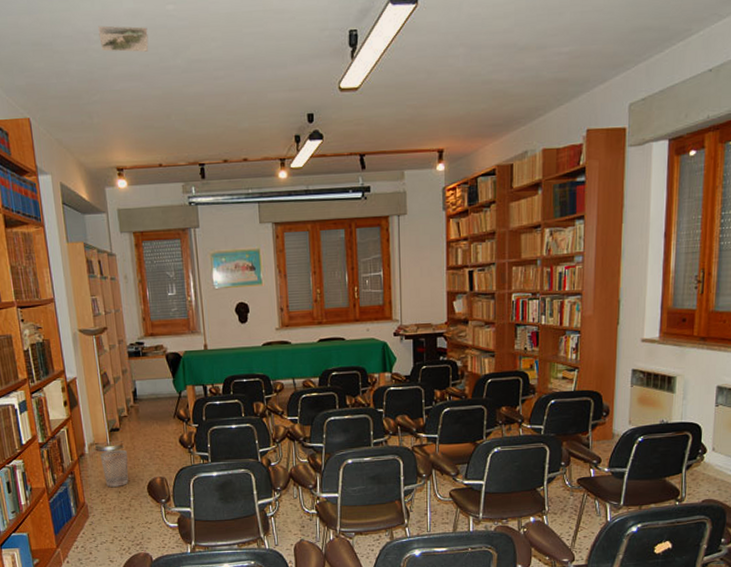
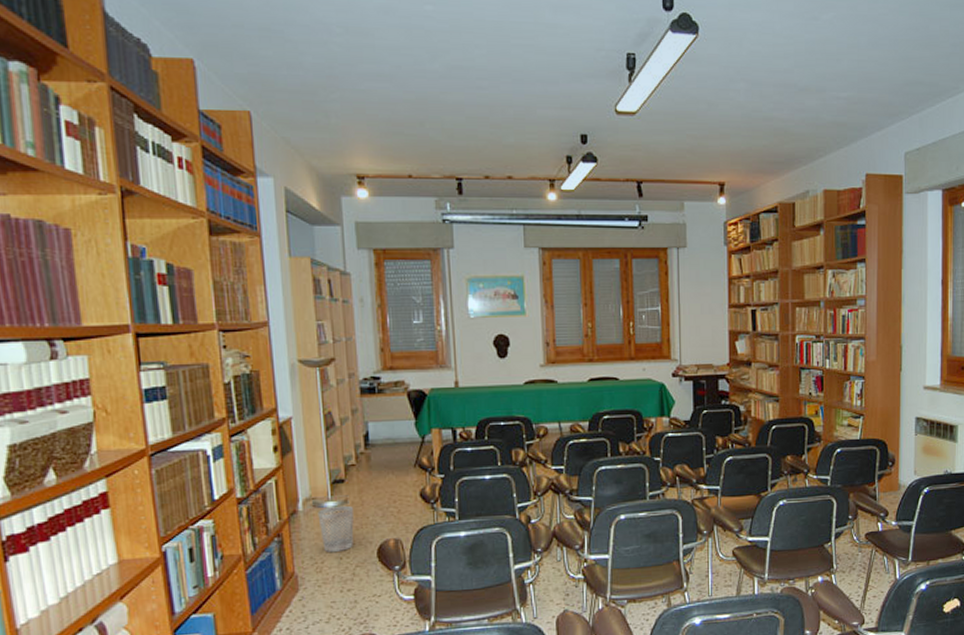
terrain map: present [98,25,149,52] -> none [342,18,402,52]

